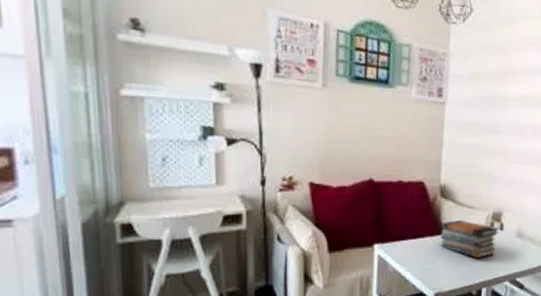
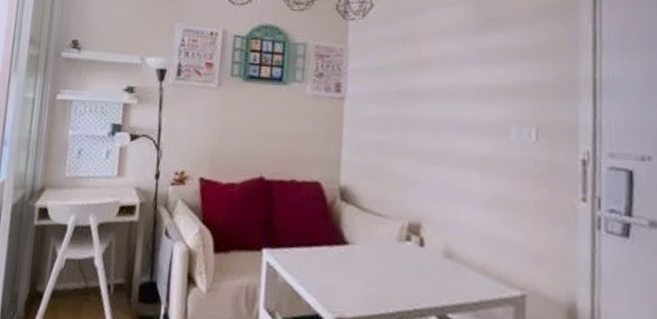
book stack: present [440,220,500,259] -> none [341,229,419,280]

